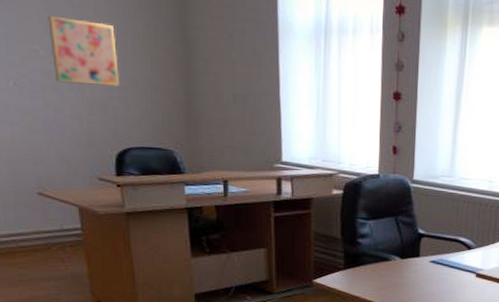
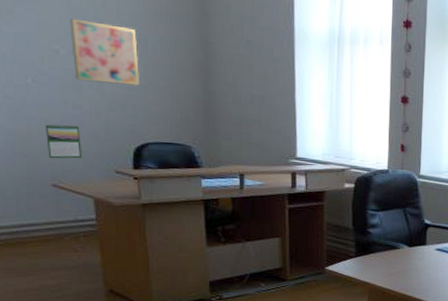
calendar: none [28,129,66,166] -> present [45,124,83,159]

